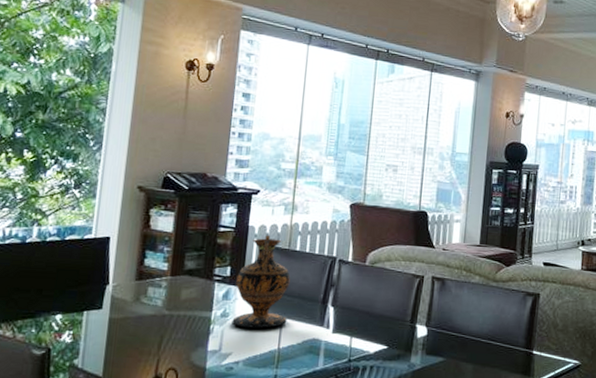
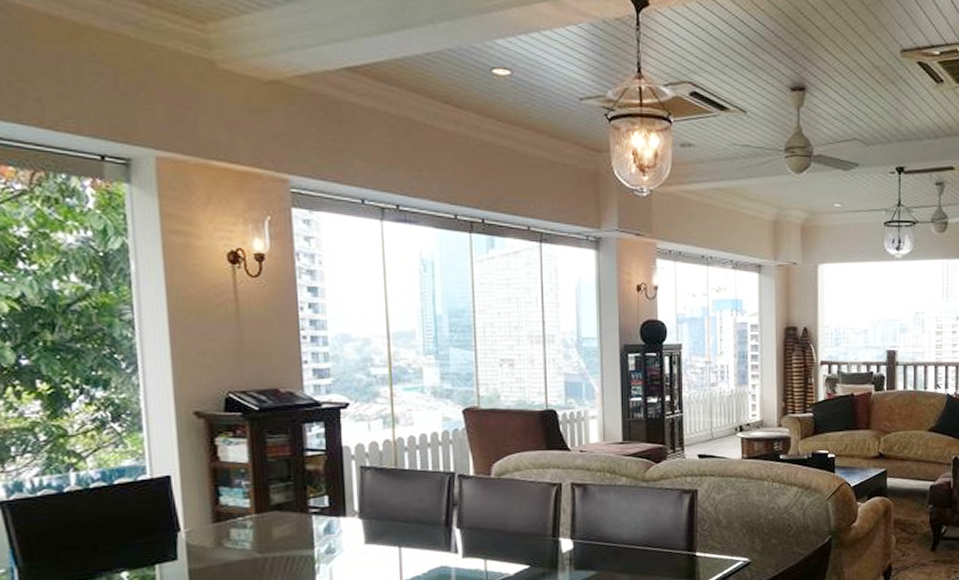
vase: present [232,235,290,329] -> none [337,454,407,563]

